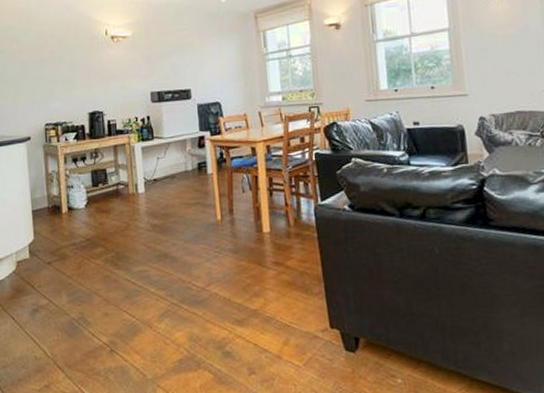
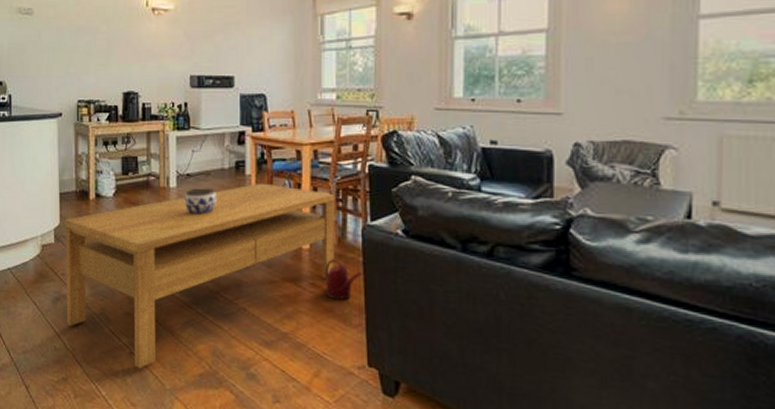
coffee table: none [38,179,293,364] -> present [64,183,336,369]
jar: none [152,189,183,215] -> present [184,188,217,215]
watering can: none [285,238,319,273] -> present [325,258,363,300]

